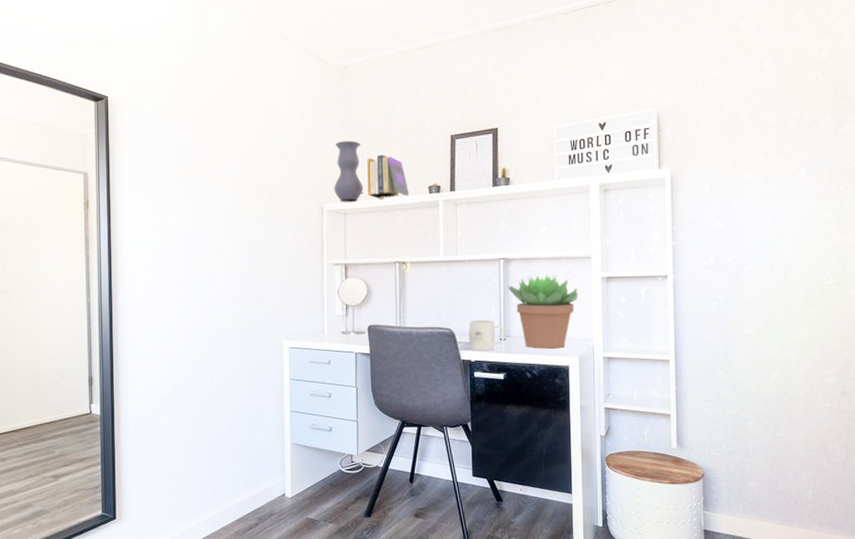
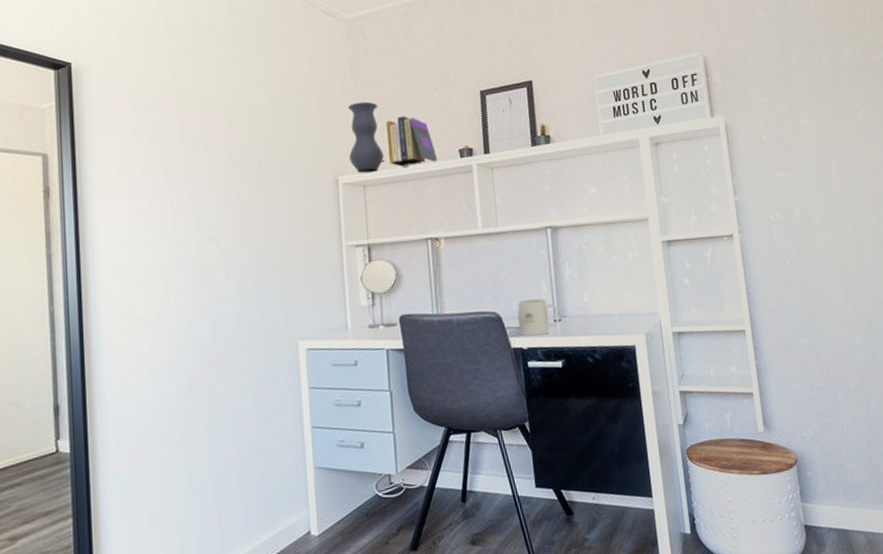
succulent plant: present [508,274,578,349] -> none [558,241,638,329]

